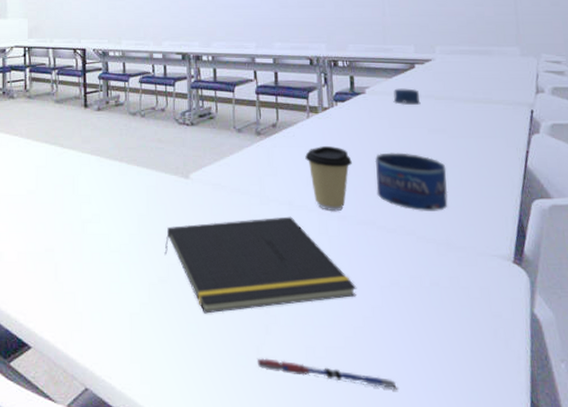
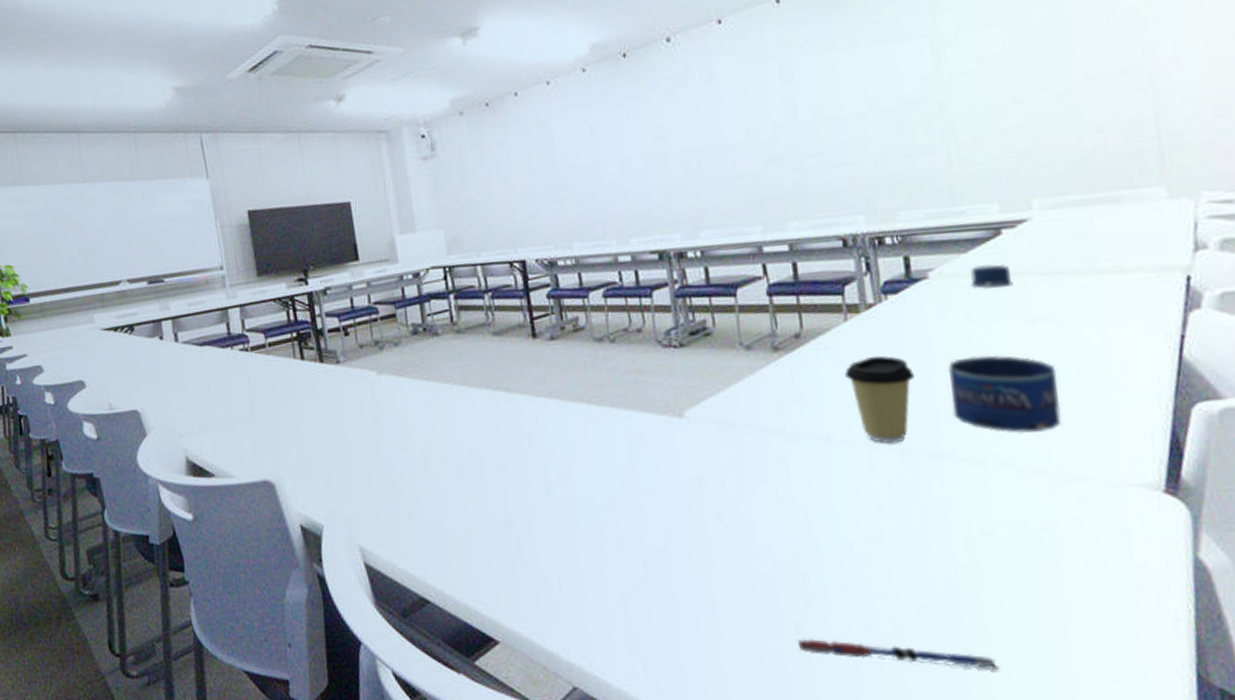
notepad: present [164,216,357,314] -> none [659,455,932,588]

